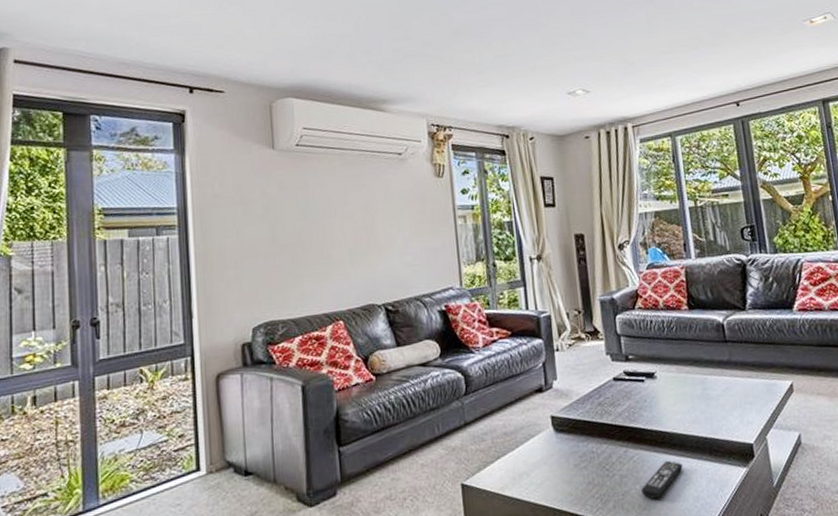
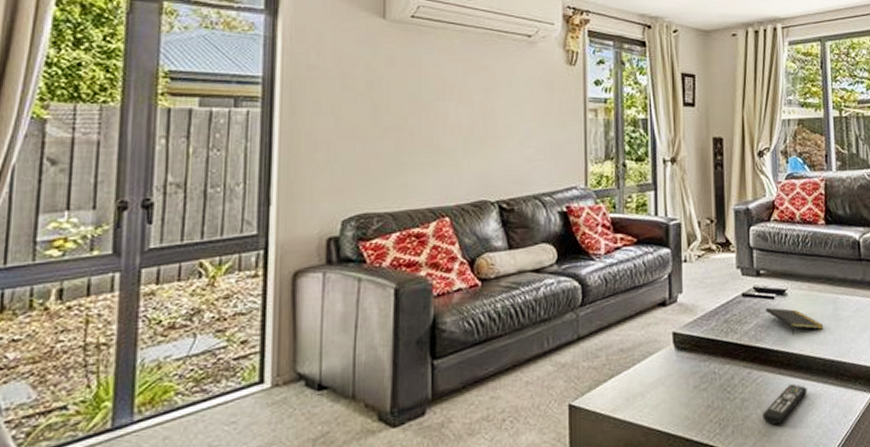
notepad: none [636,390,695,415] -> present [765,308,824,335]

